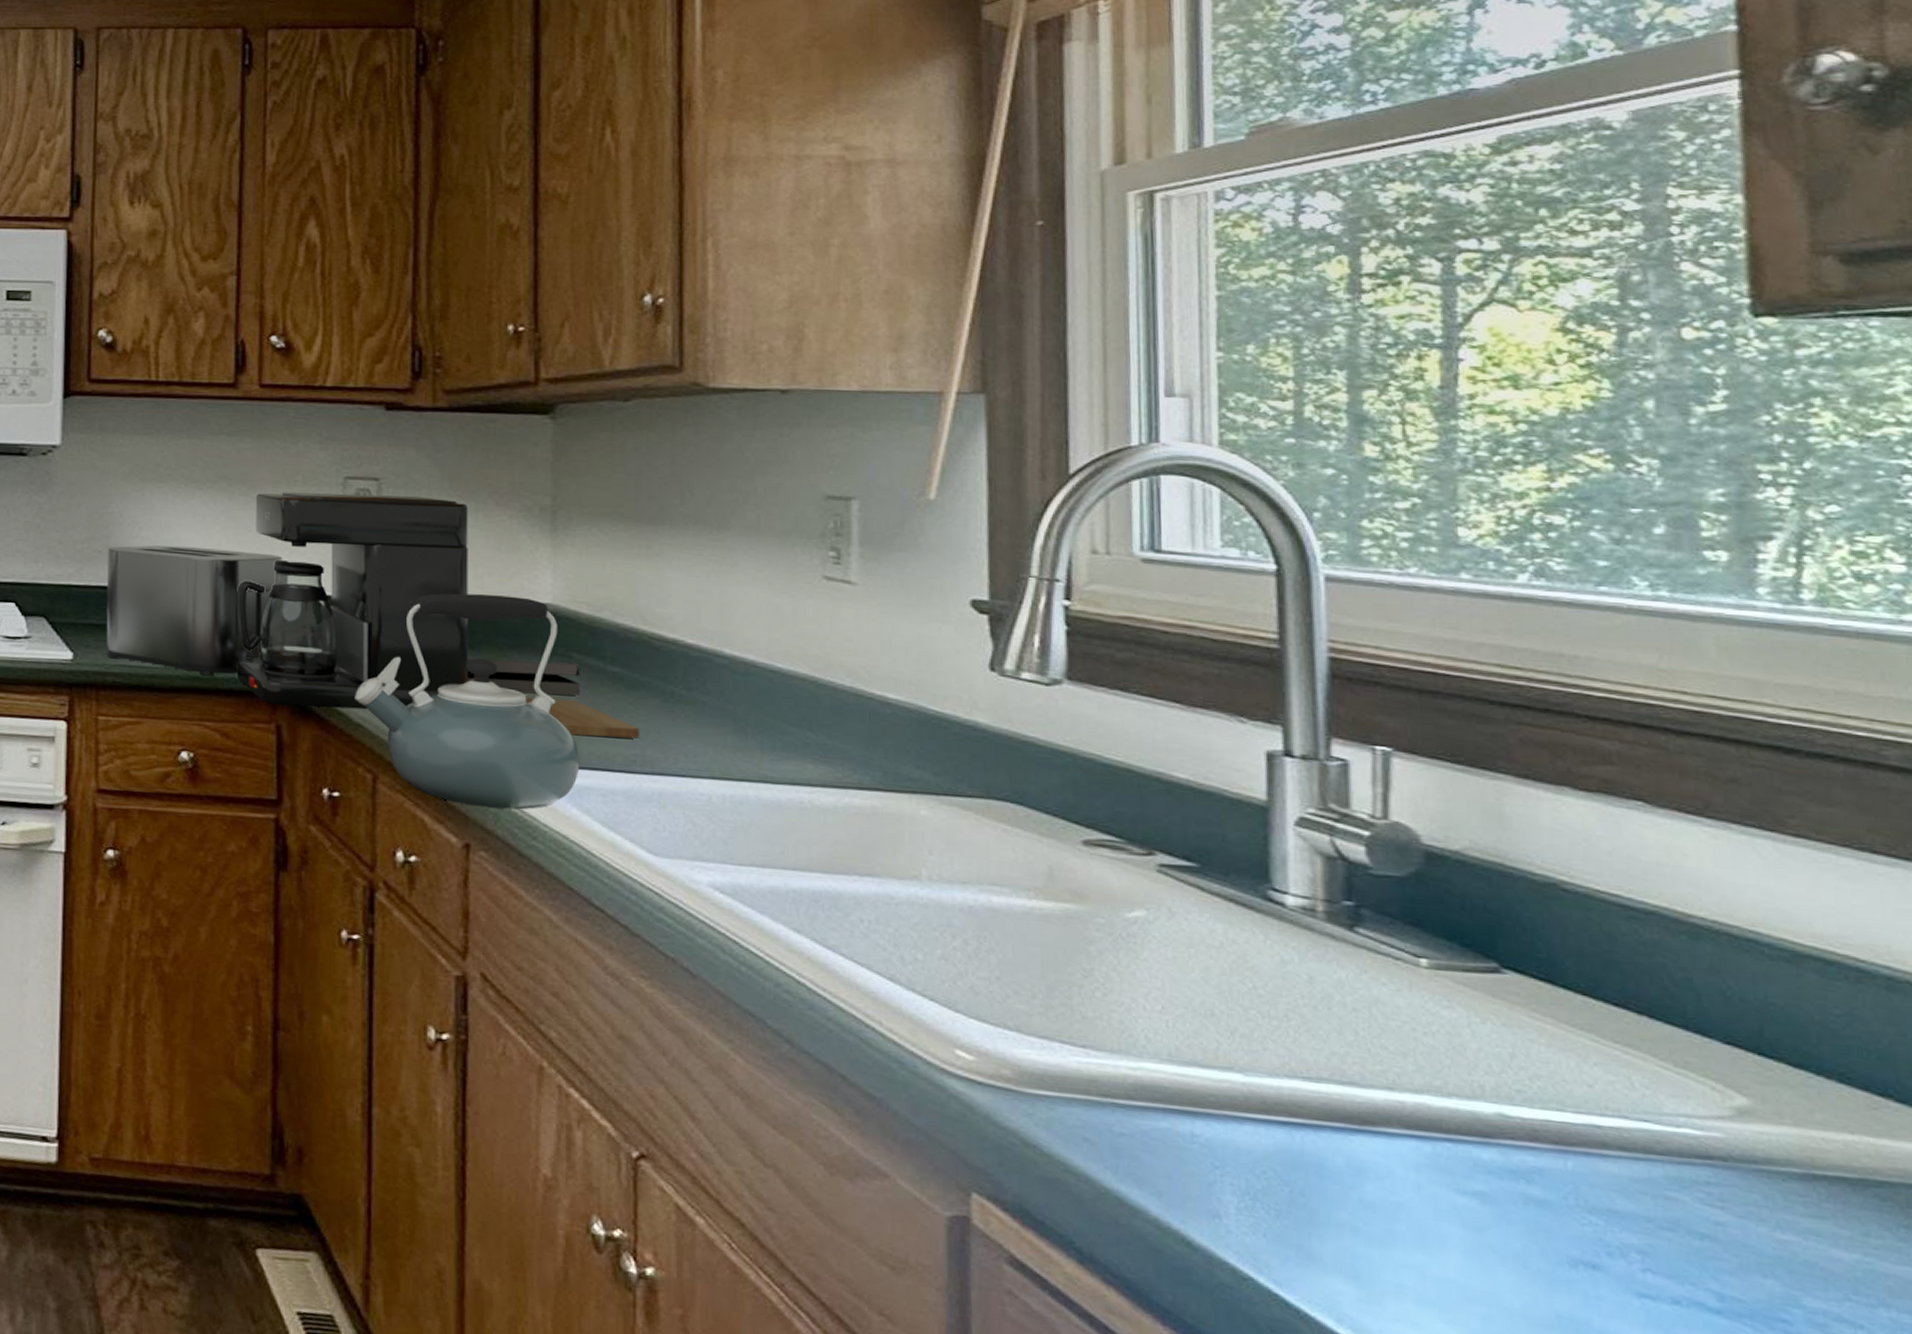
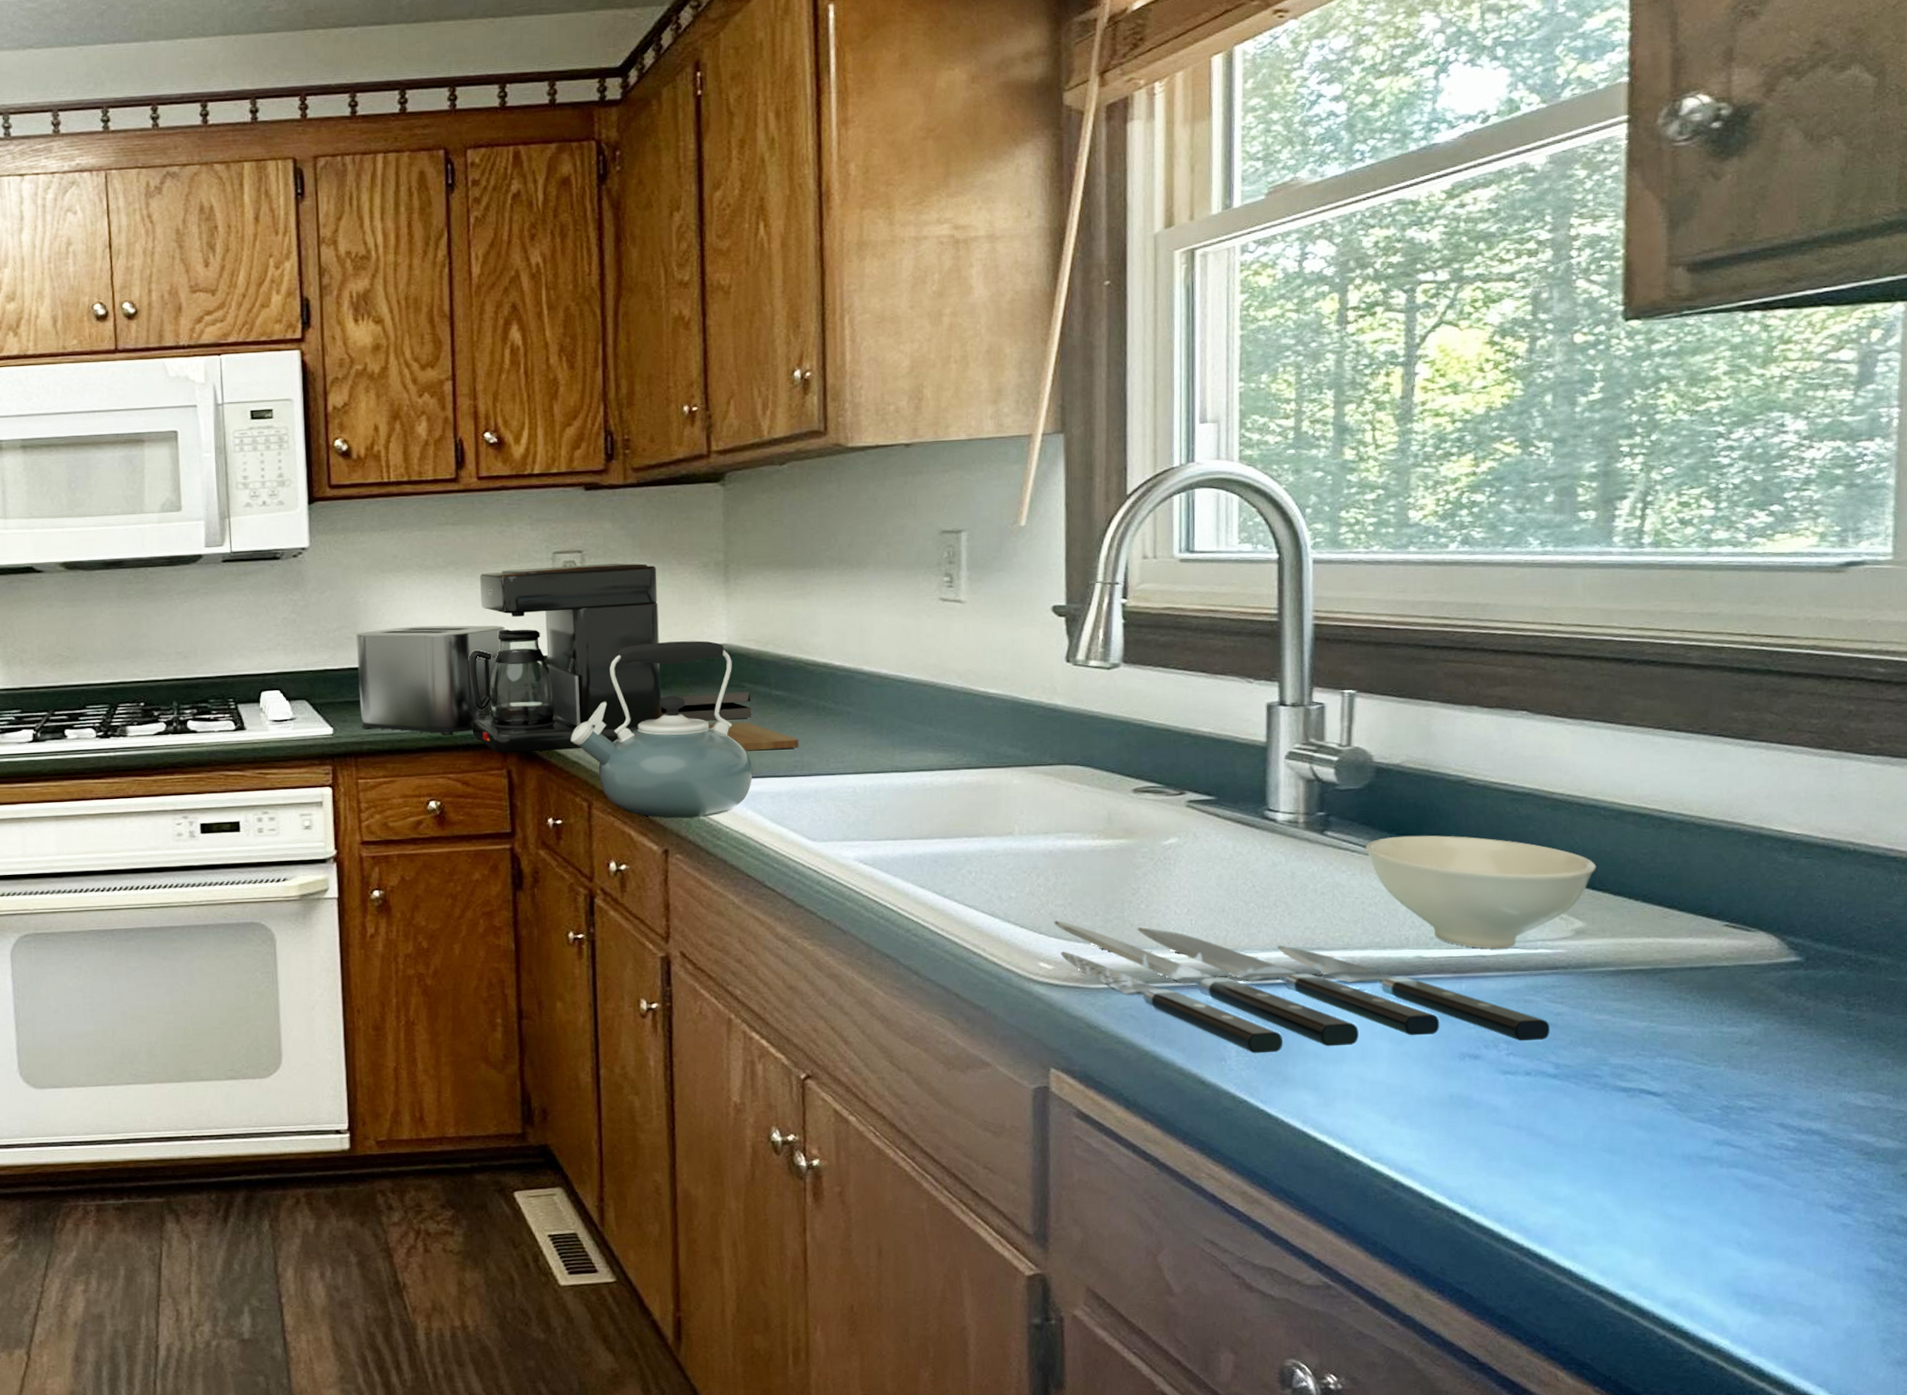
knife: none [975,997,1707,1257] -> present [1054,920,1550,1054]
bowl: none [1414,946,1763,1120] -> present [1365,835,1596,949]

